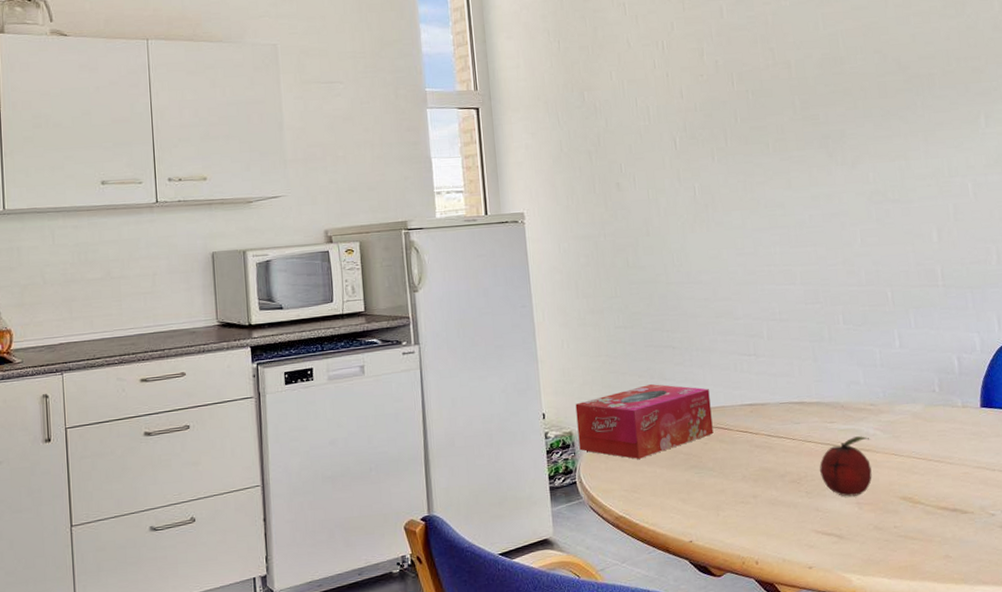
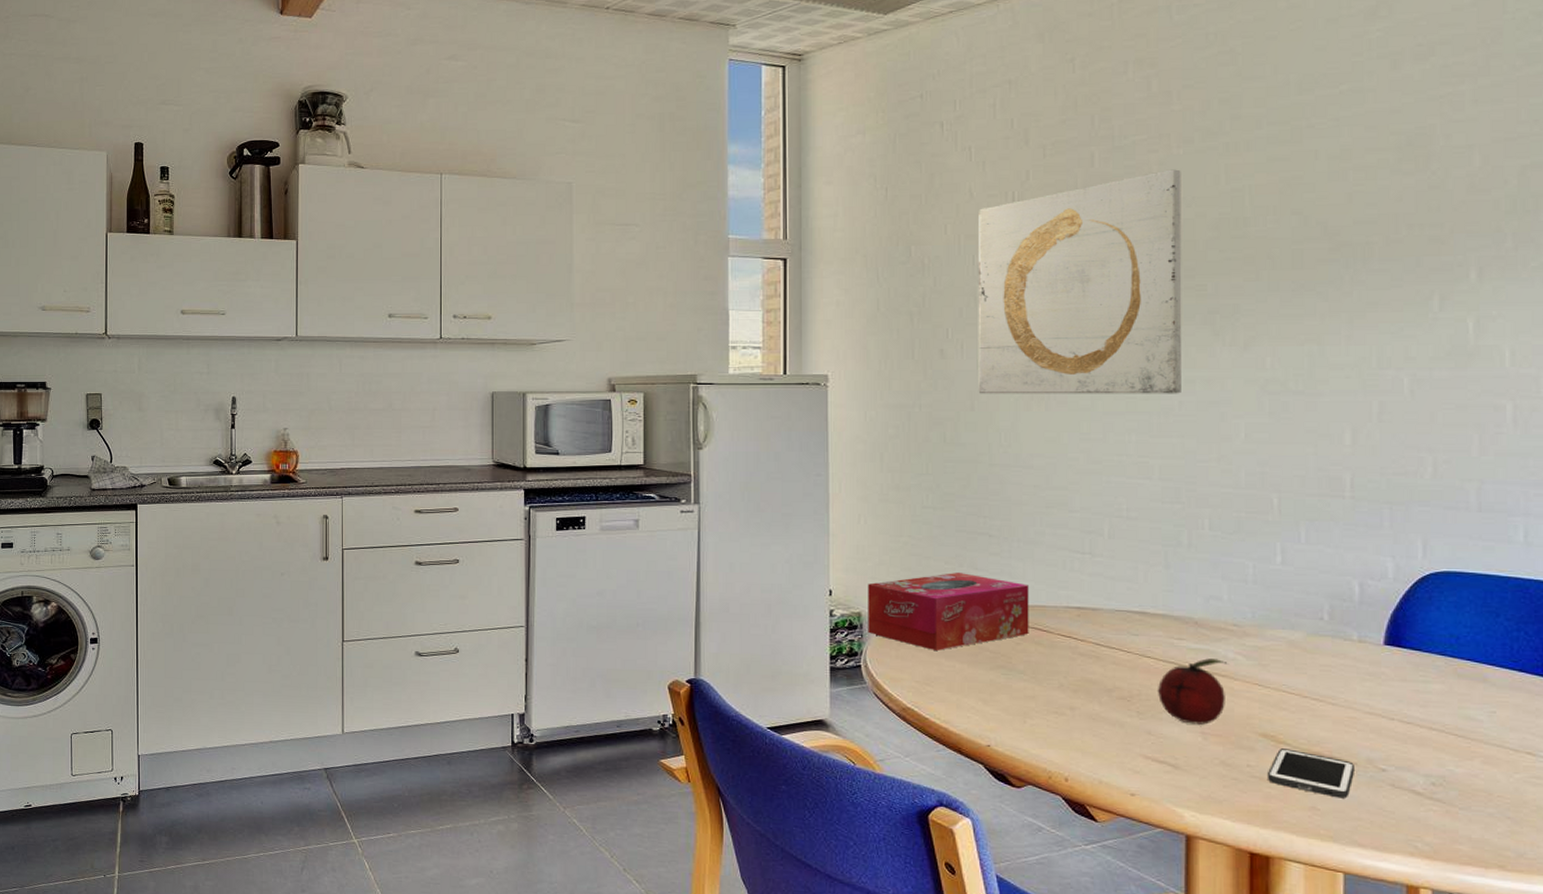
wall art: none [636,18,810,221] -> present [978,169,1182,394]
cell phone: none [910,507,973,545] -> present [1268,748,1354,798]

